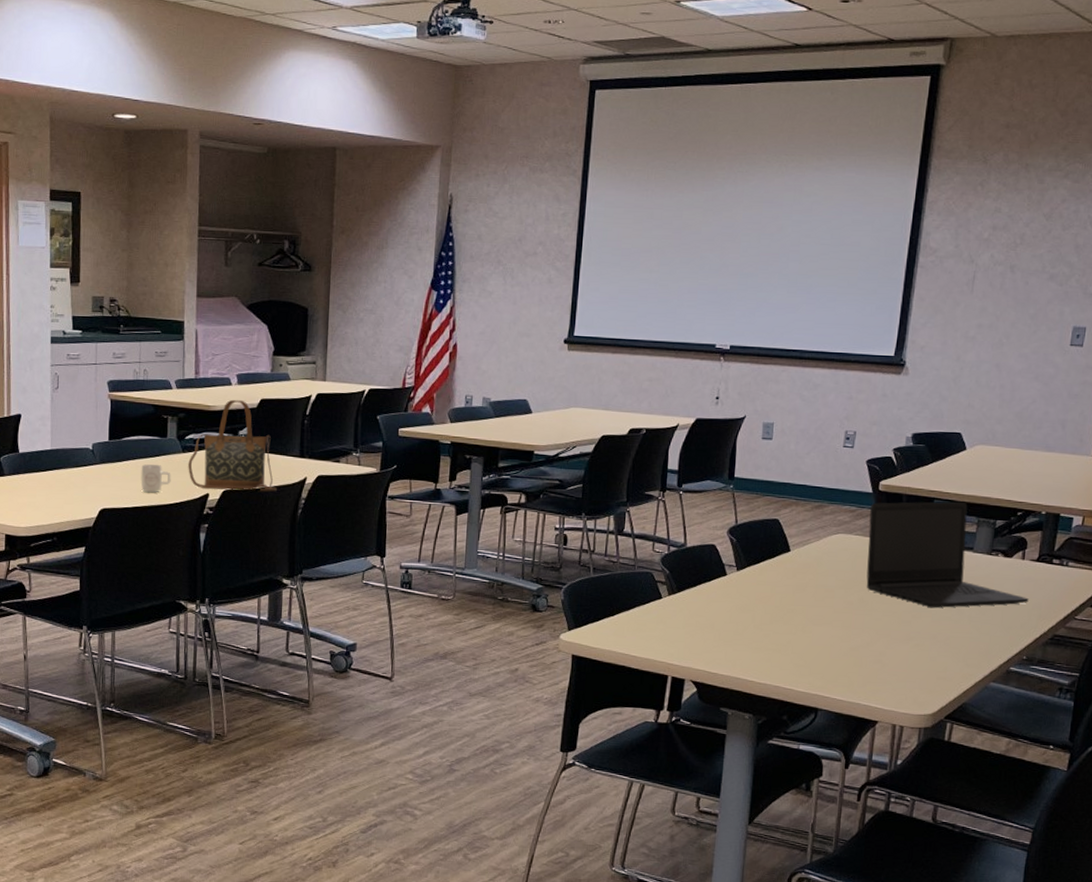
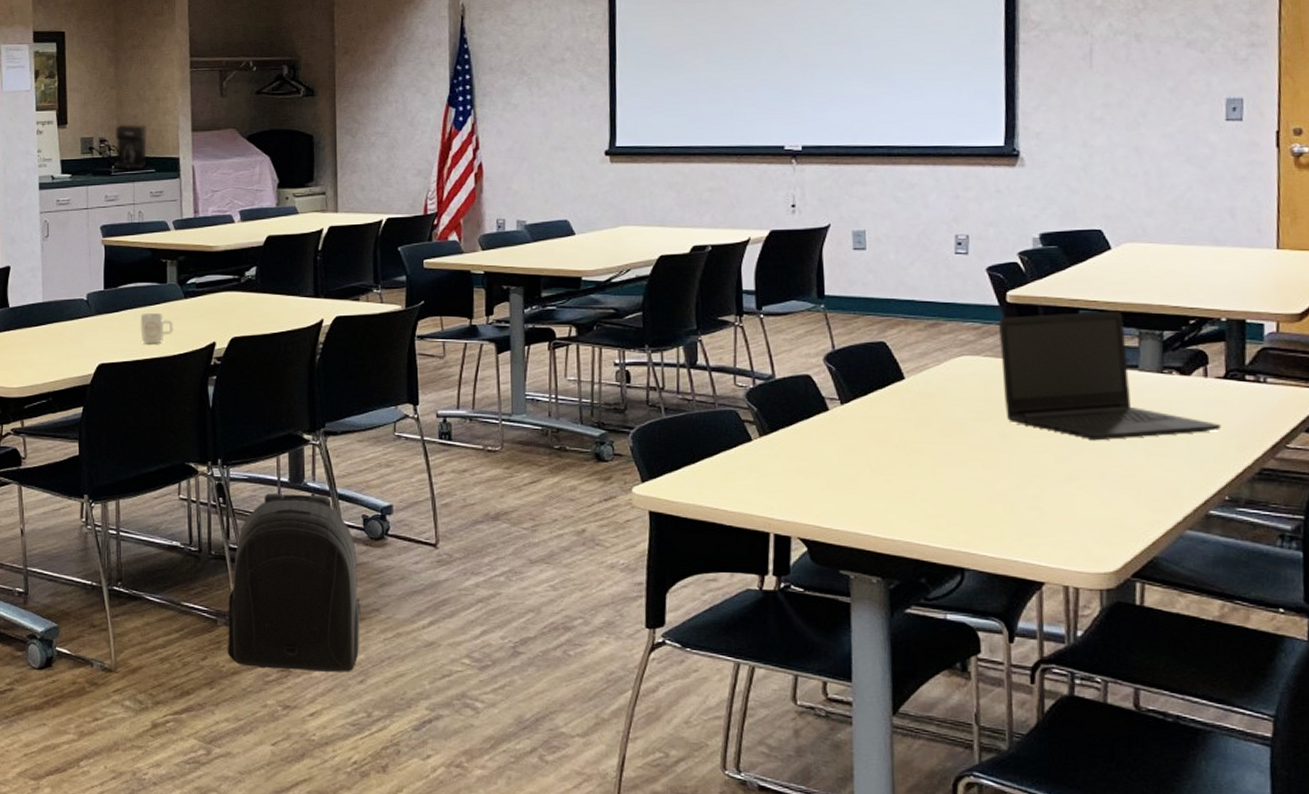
coffee maker: none [122,286,155,331] -> present [113,124,147,171]
handbag: present [188,399,277,493] -> none [191,238,291,338]
backpack: none [205,630,323,784] -> present [227,493,361,672]

